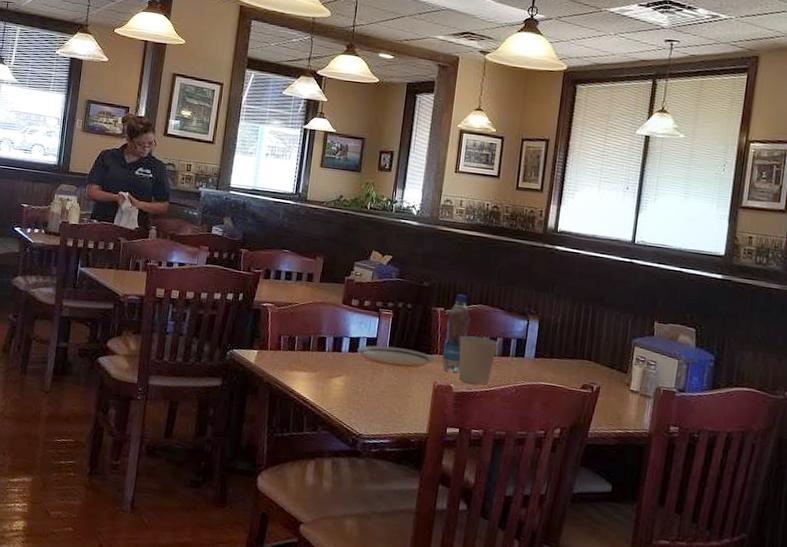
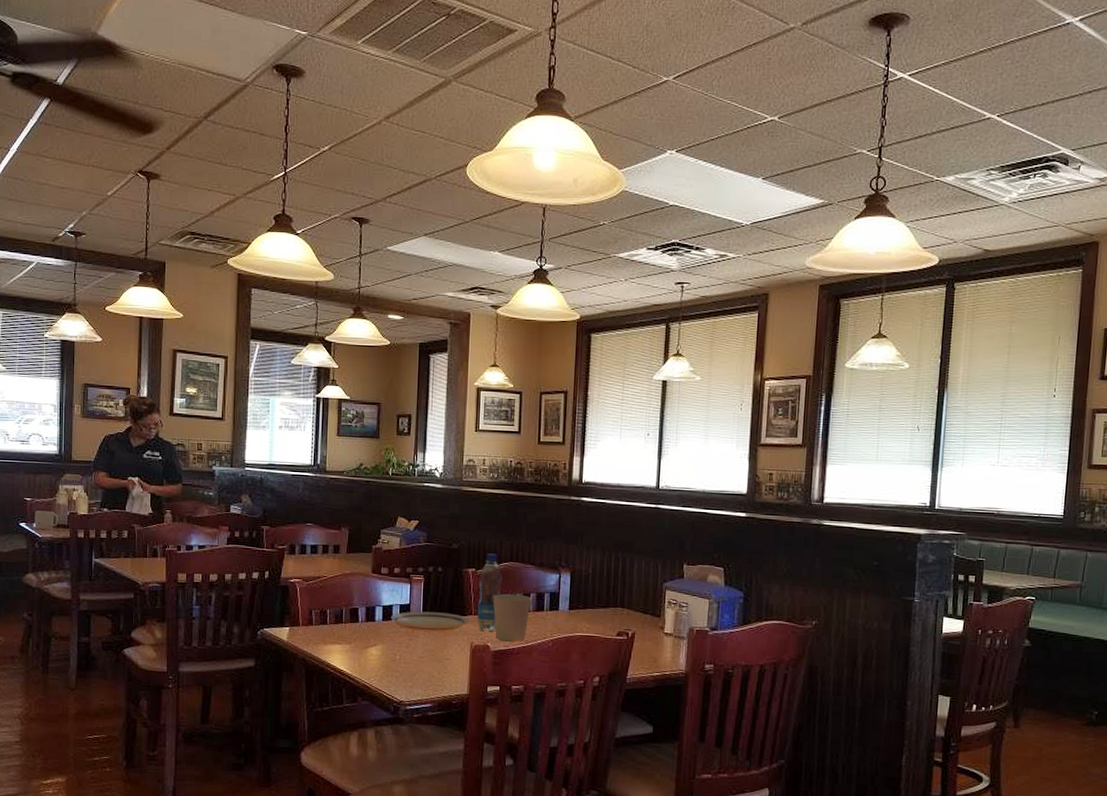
mug: none [28,217,52,237] -> present [34,510,59,530]

